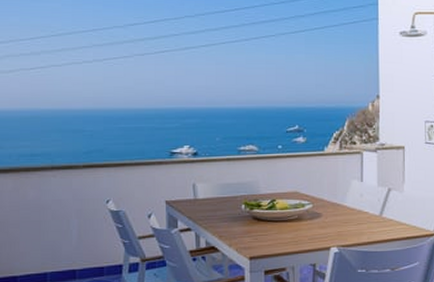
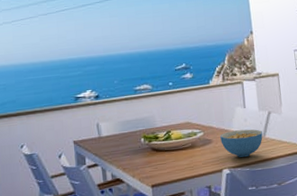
cereal bowl: none [331,205,379,237] -> present [220,129,263,158]

